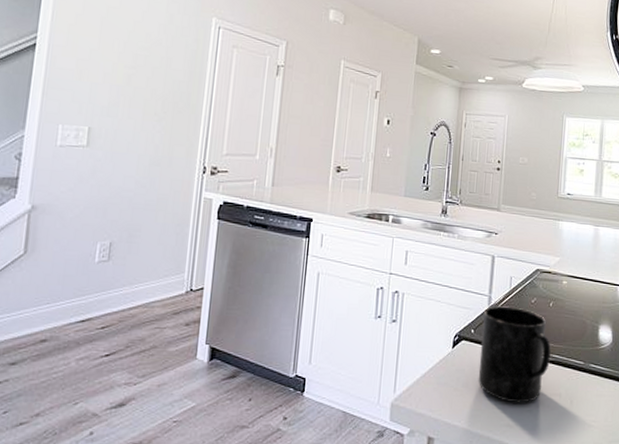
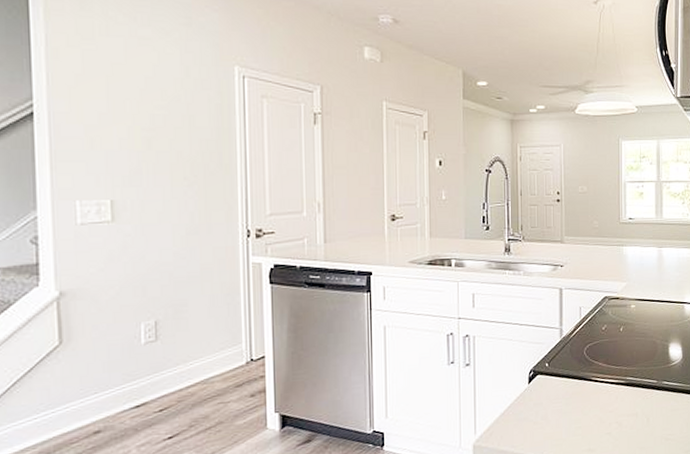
mug: present [478,306,551,403] -> none [556,336,625,429]

